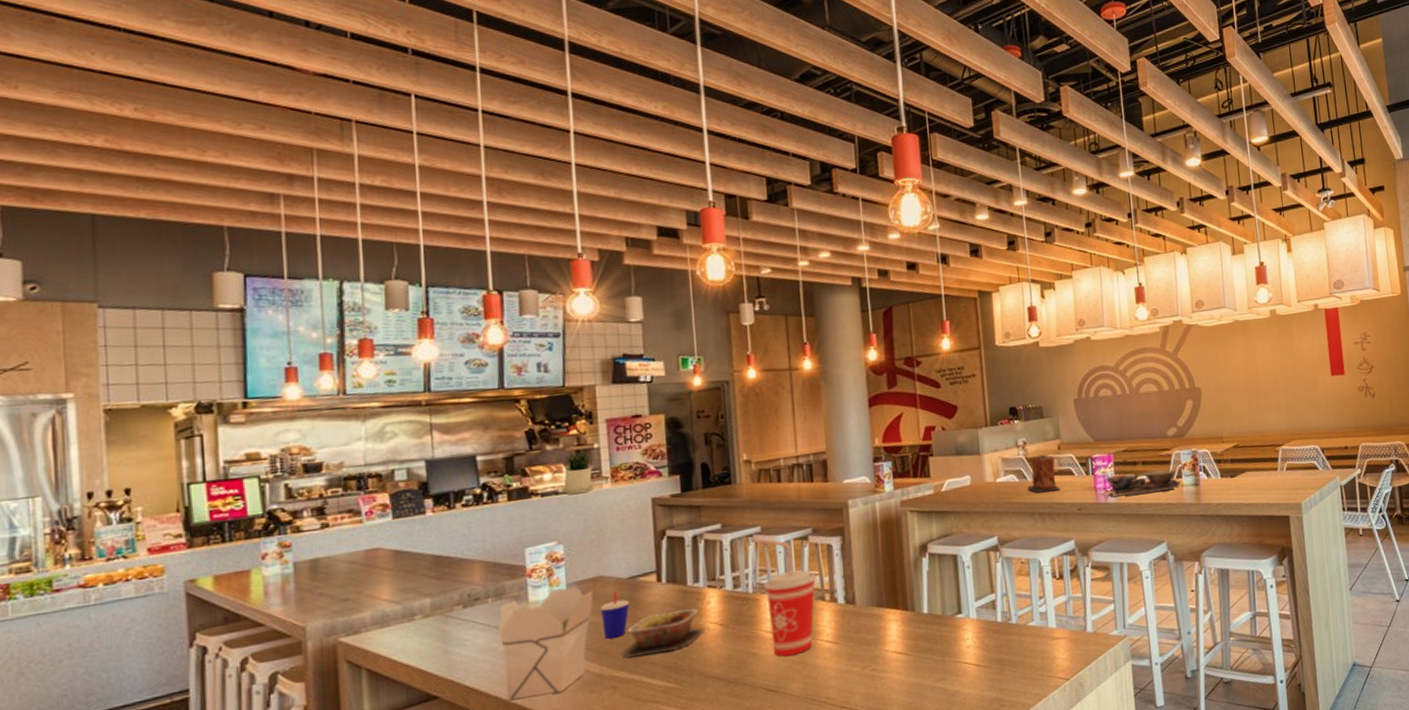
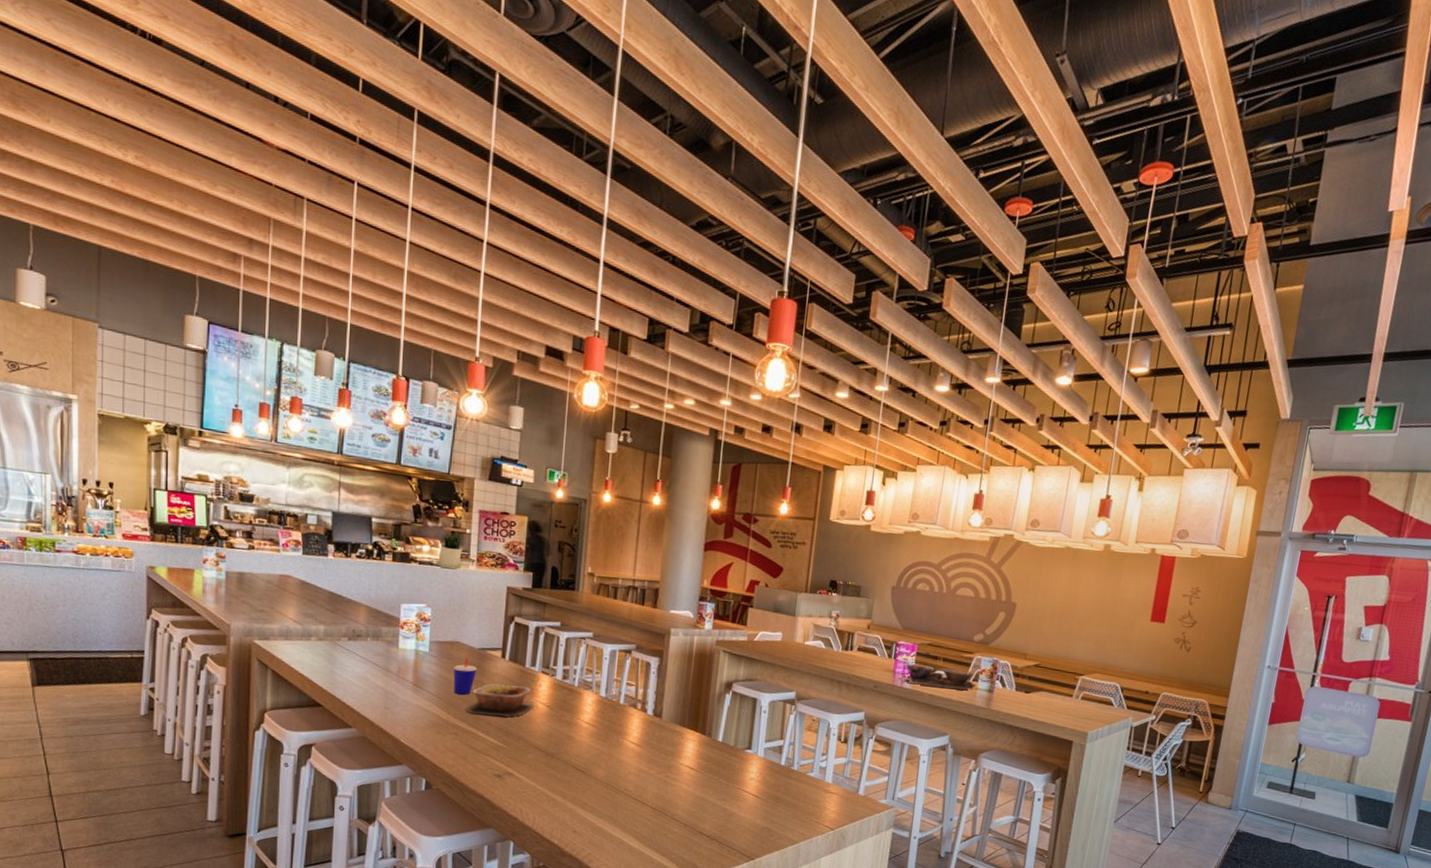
takeout container: present [498,587,594,701] -> none [372,643,450,727]
beverage cup: present [753,538,817,657] -> none [585,642,634,747]
paper bag: present [1027,454,1061,494] -> none [831,629,862,665]

